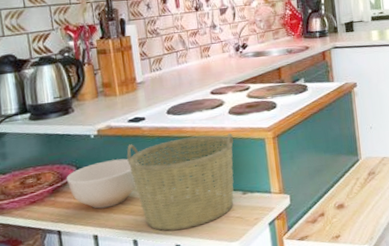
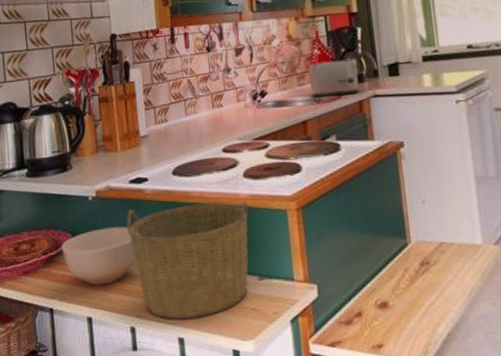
toaster: none [281,18,324,50] -> present [308,58,361,98]

